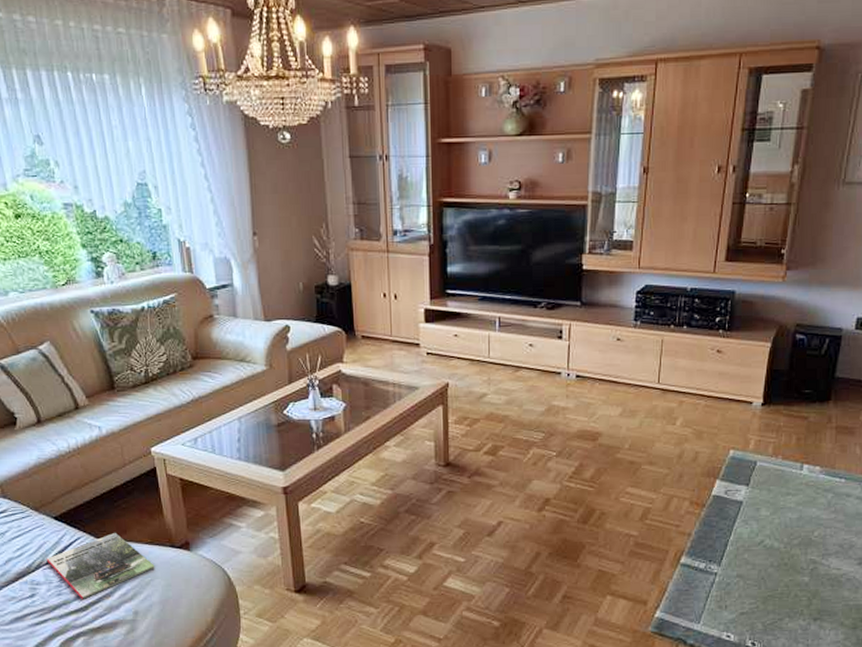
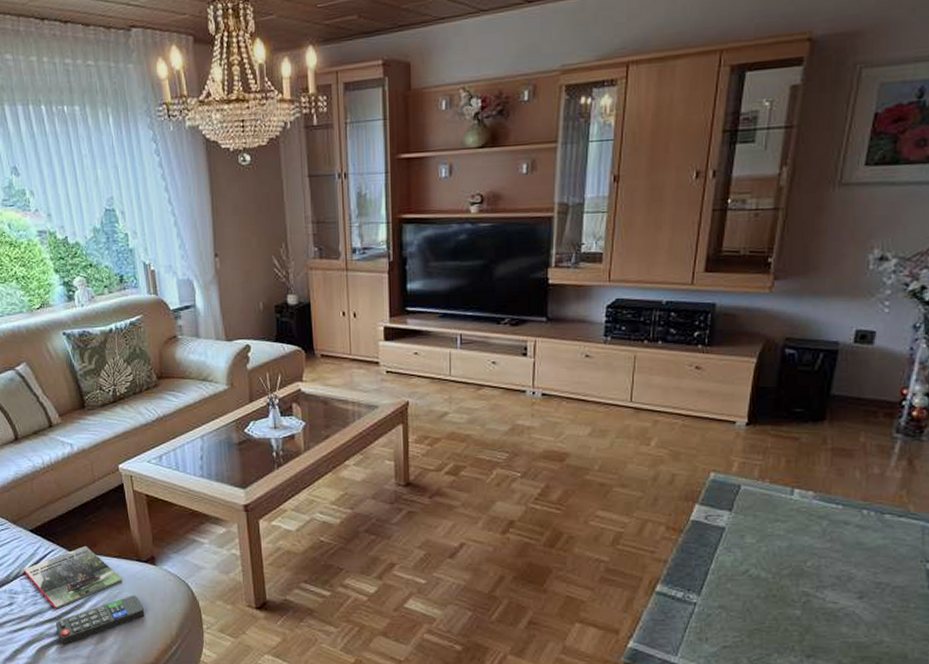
remote control: none [81,582,179,637] -> present [55,594,145,646]

